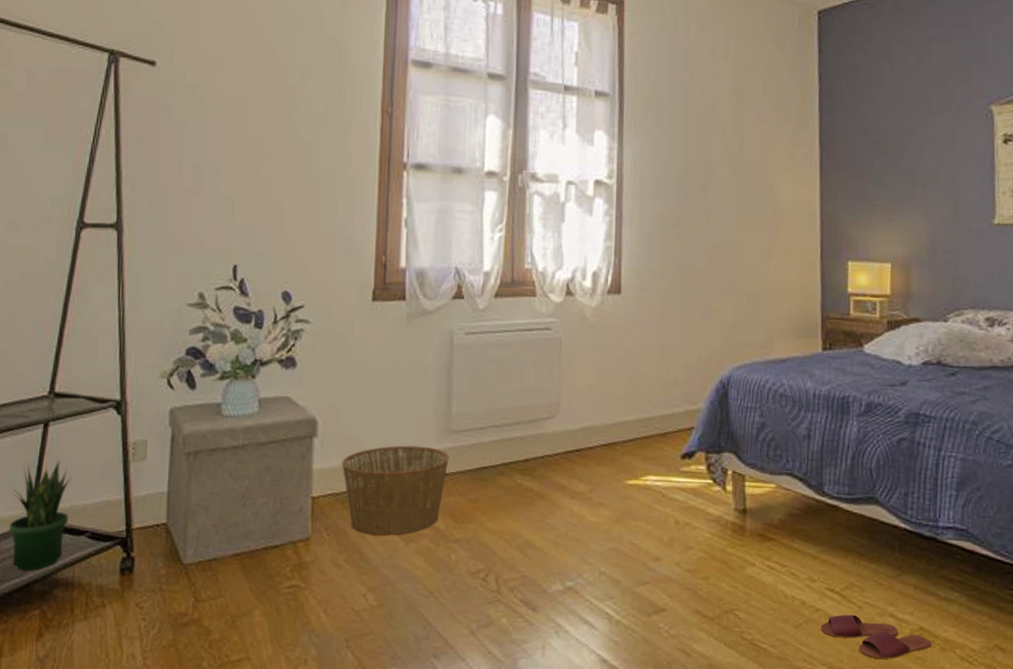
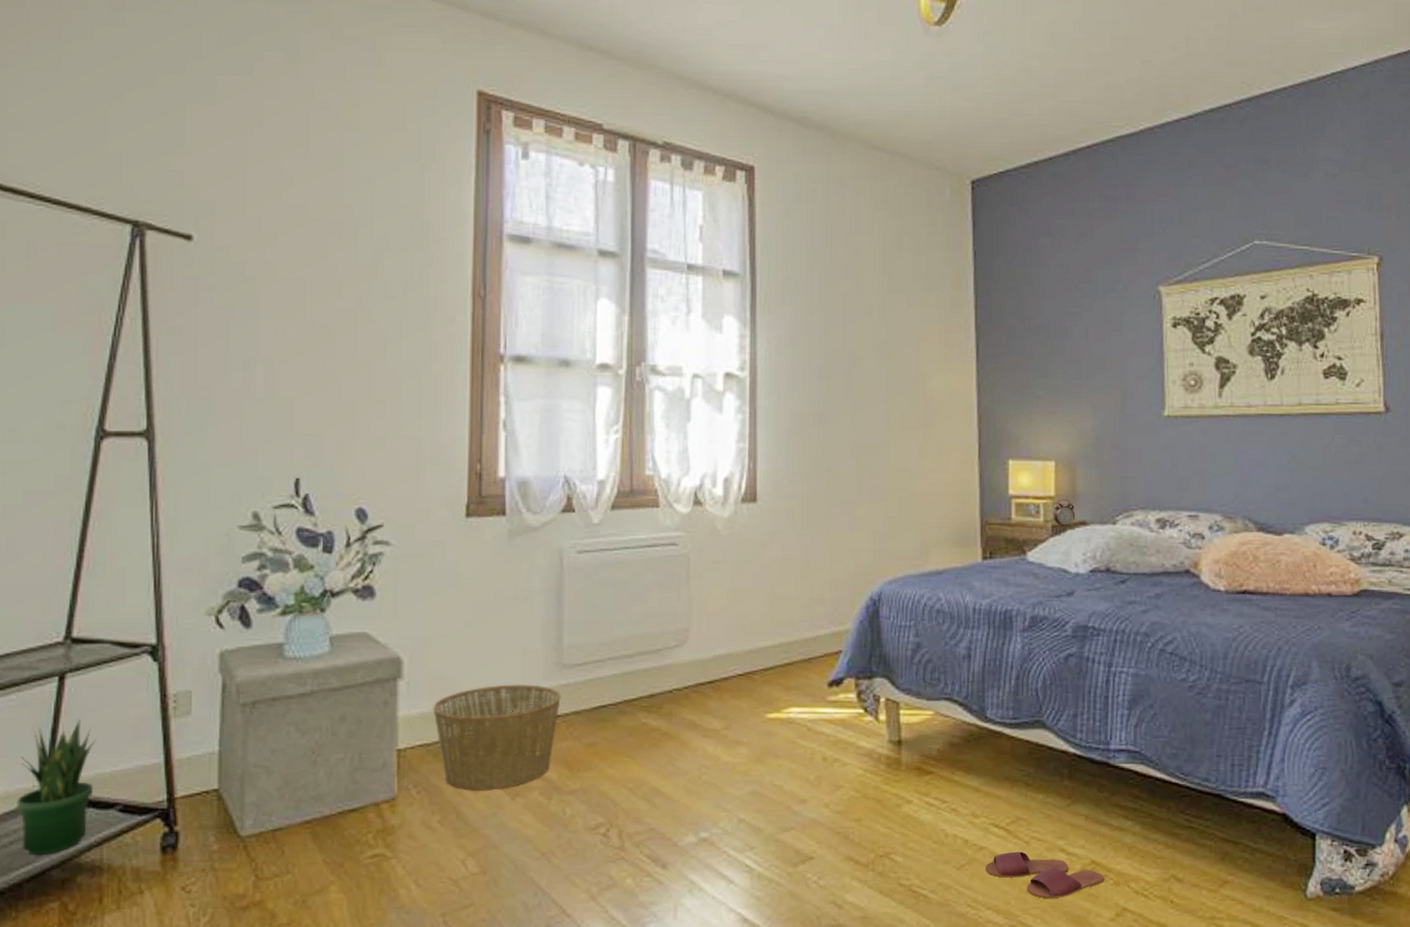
alarm clock: none [889,298,910,323] -> present [1053,499,1076,527]

